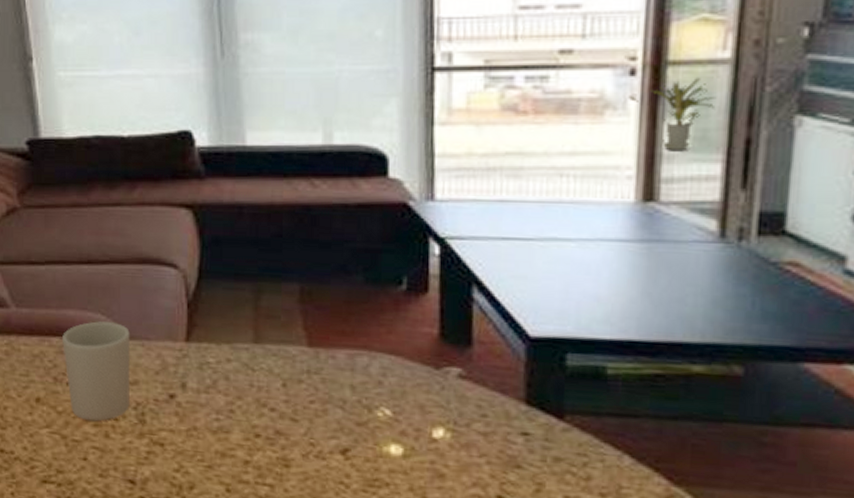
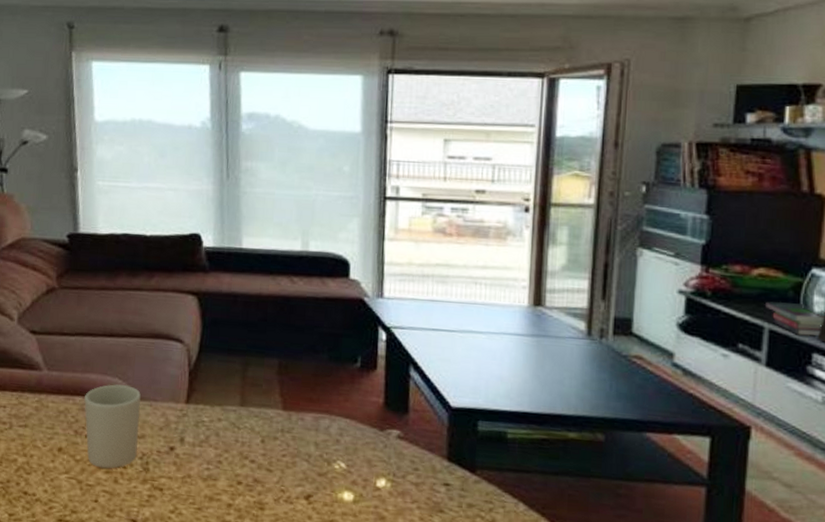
potted plant: present [628,77,717,152] -> none [523,216,584,270]

